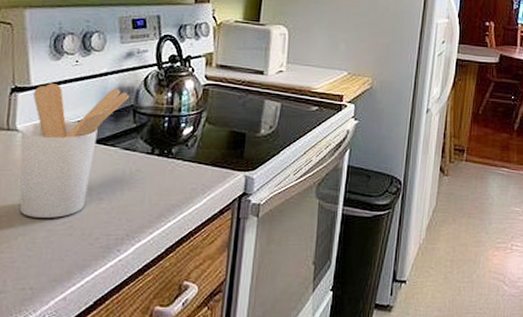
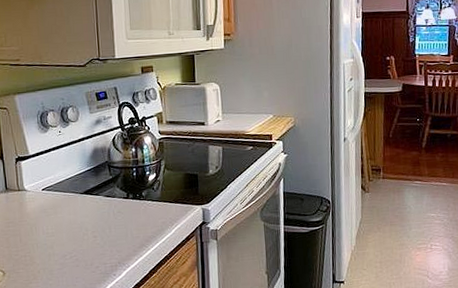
utensil holder: present [19,83,130,218] -> none [28,150,104,255]

